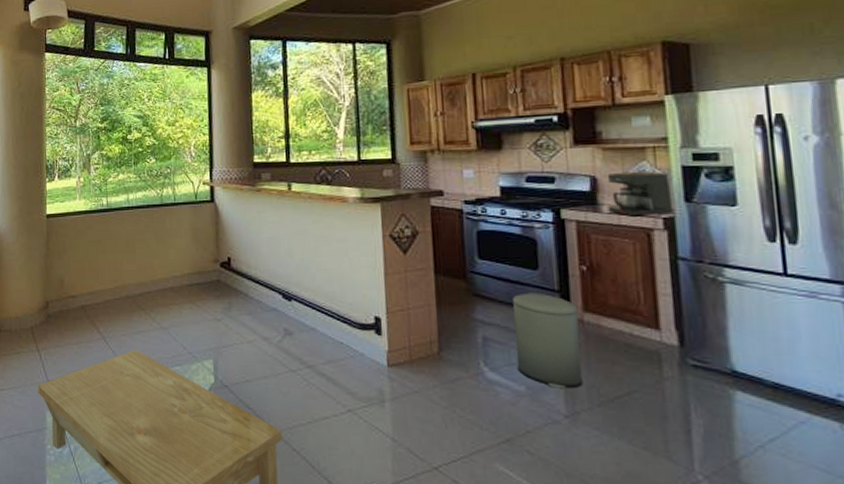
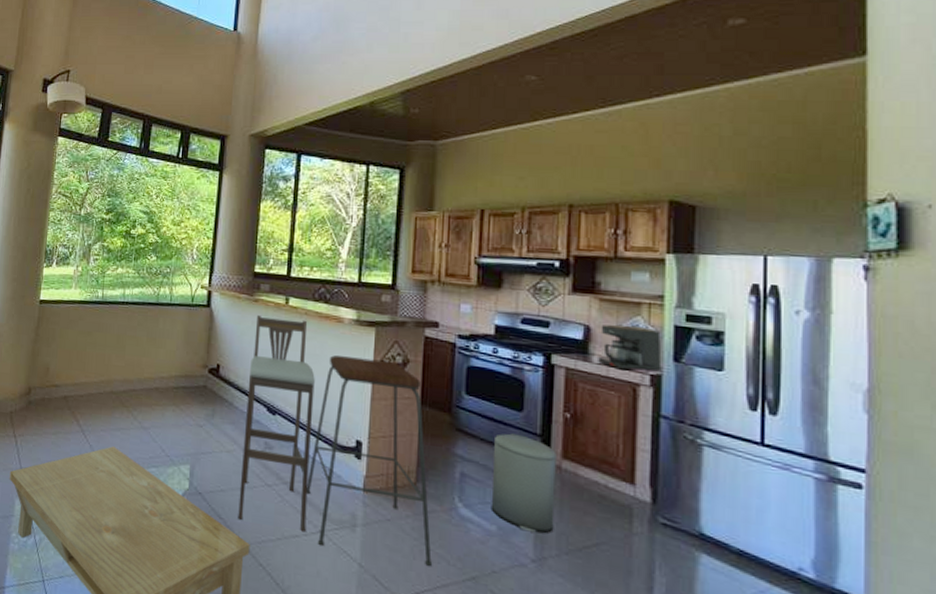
bar stool: none [260,204,335,413] -> present [238,314,315,532]
bar stool: none [330,234,466,433] -> present [306,355,433,566]

